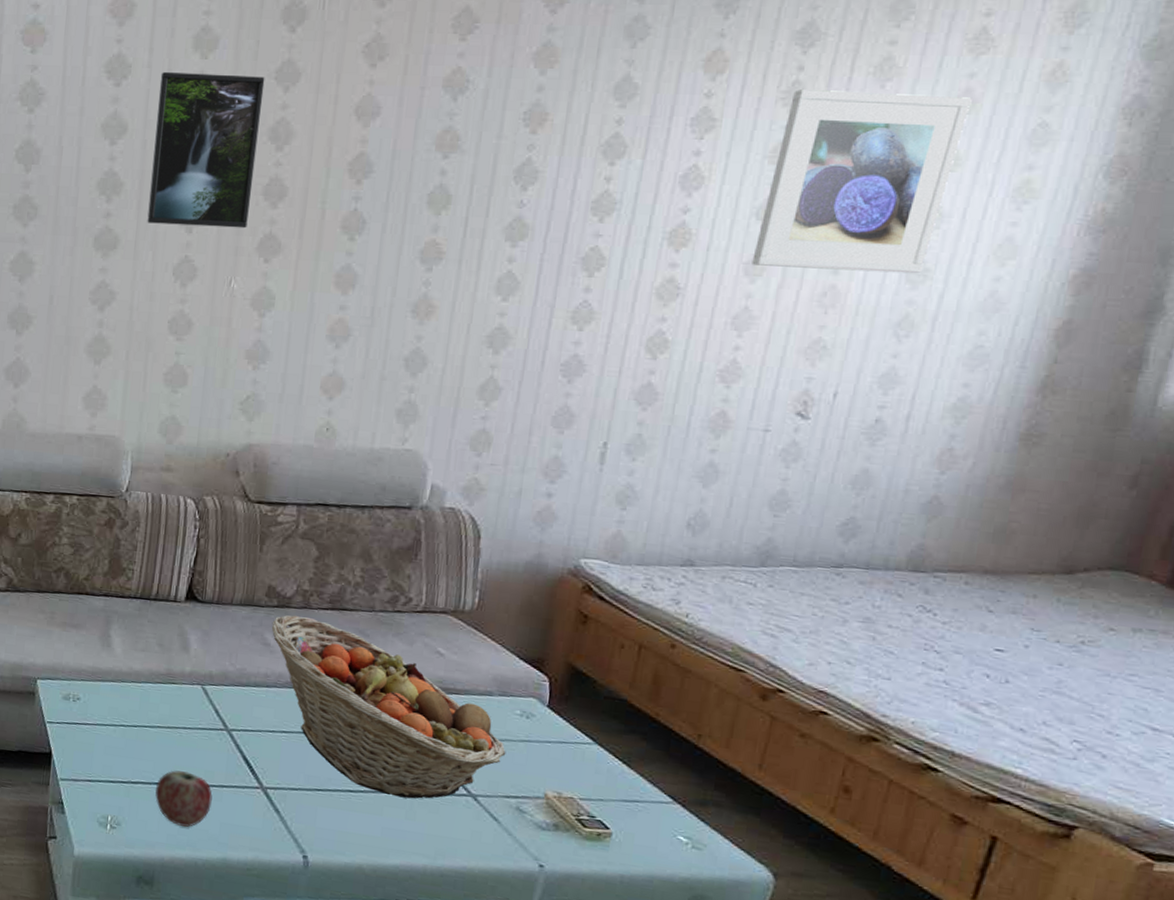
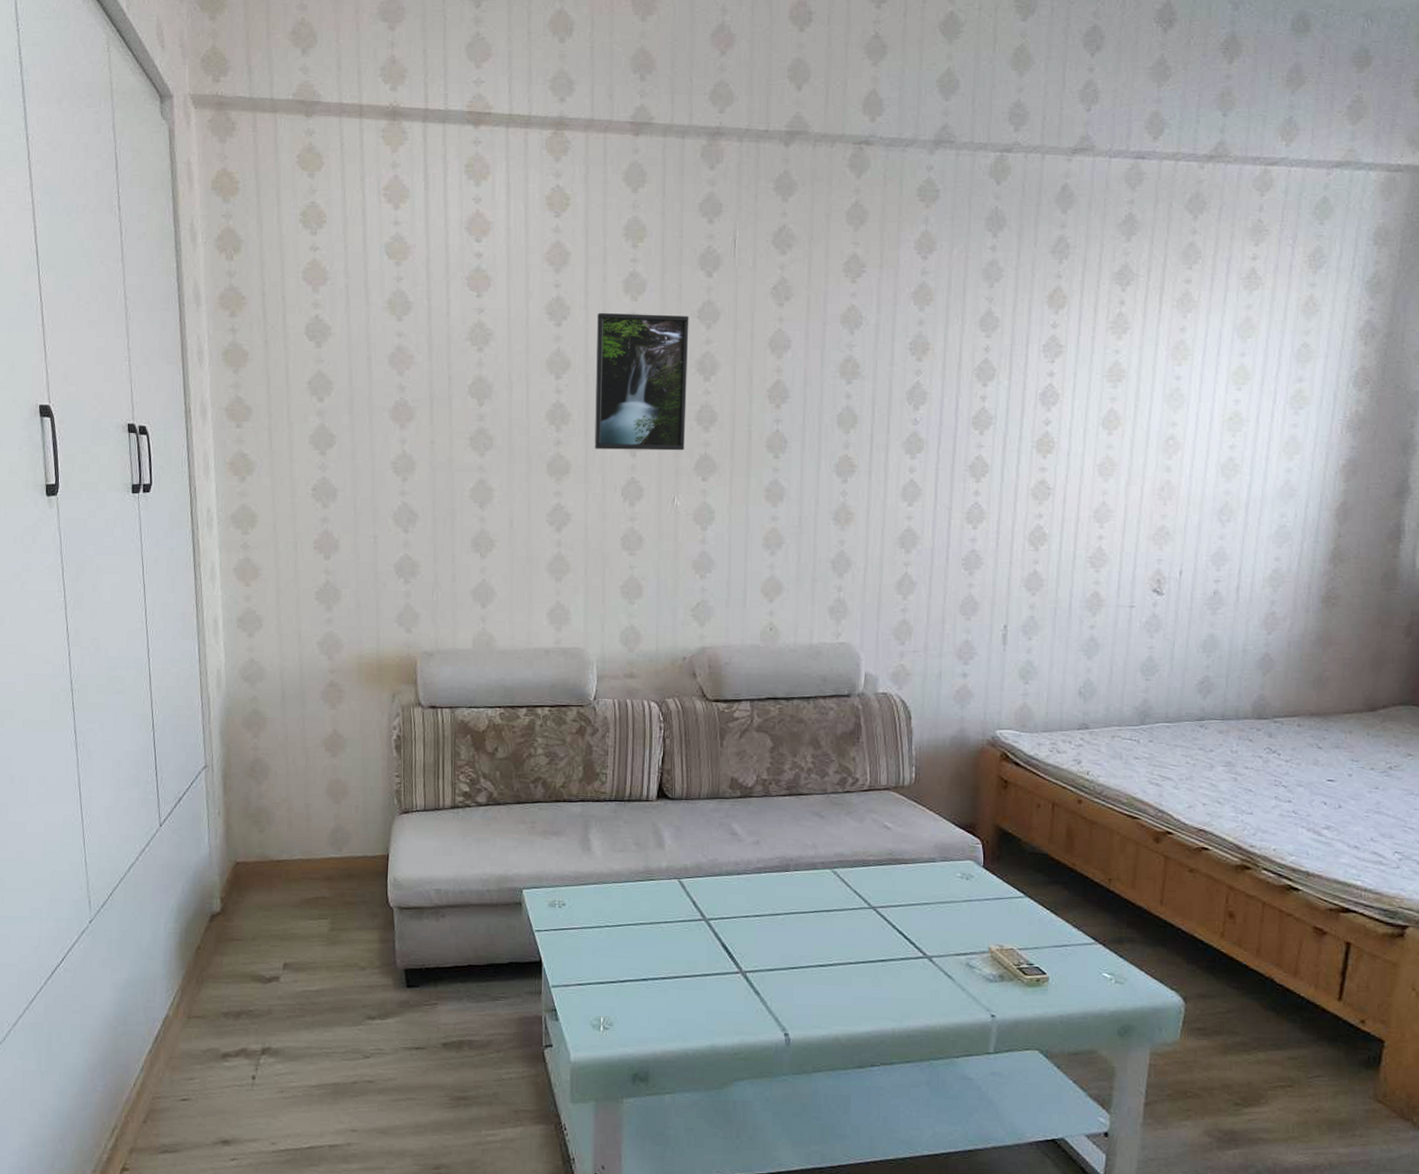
apple: present [155,770,212,827] -> none [644,965,697,1019]
fruit basket: present [271,615,506,799] -> none [737,804,952,967]
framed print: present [752,89,972,274] -> none [1104,320,1251,469]

